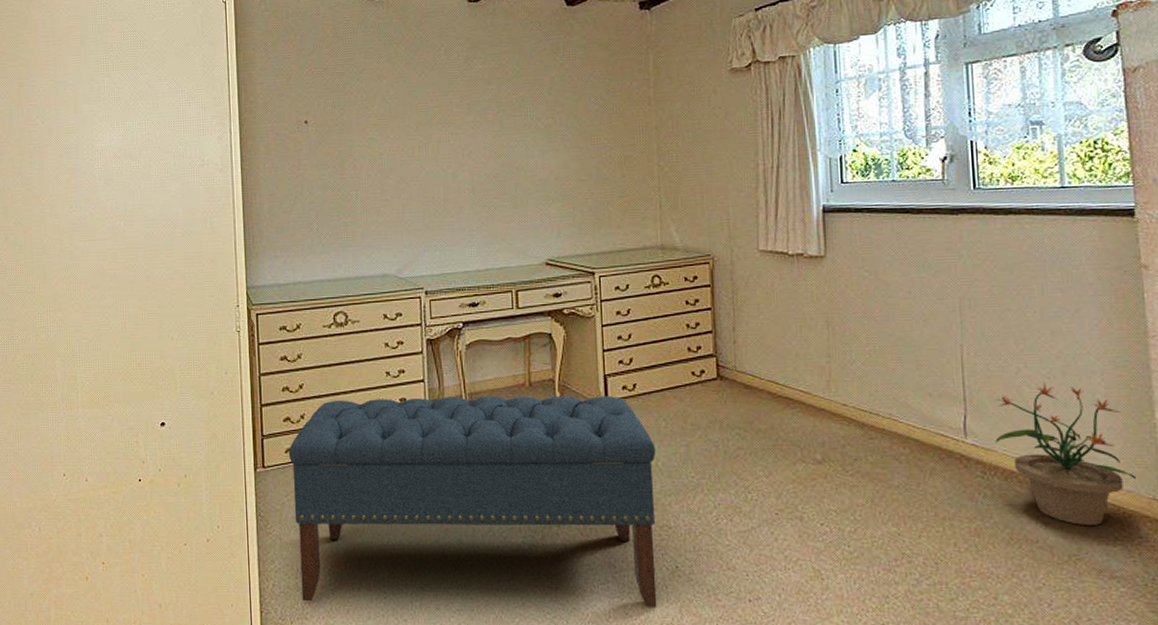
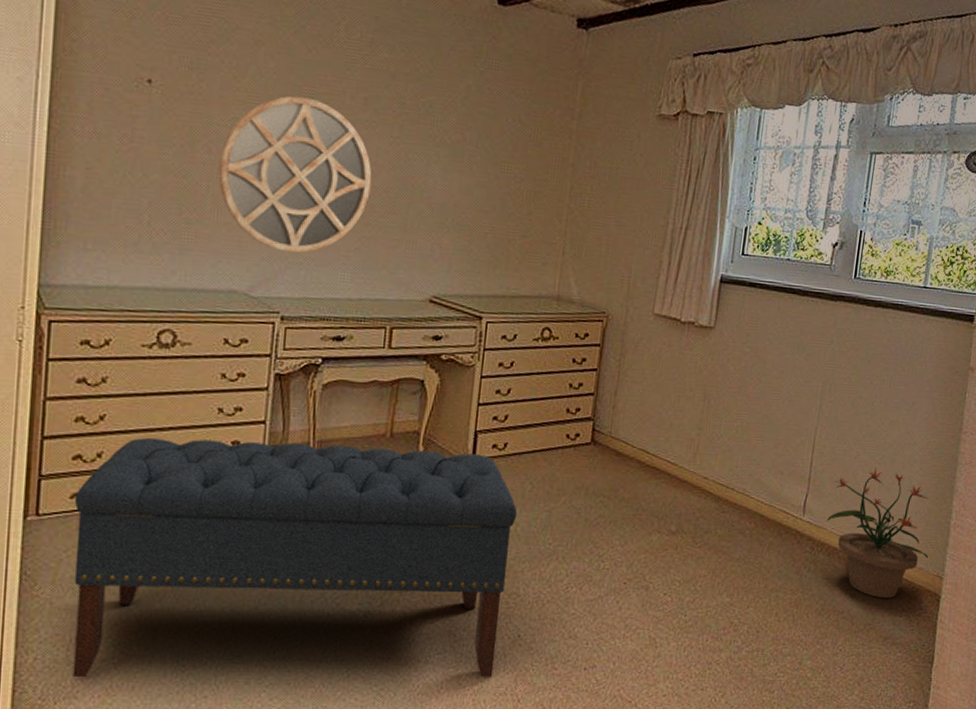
home mirror: none [362,112,483,238] -> present [218,95,372,253]

